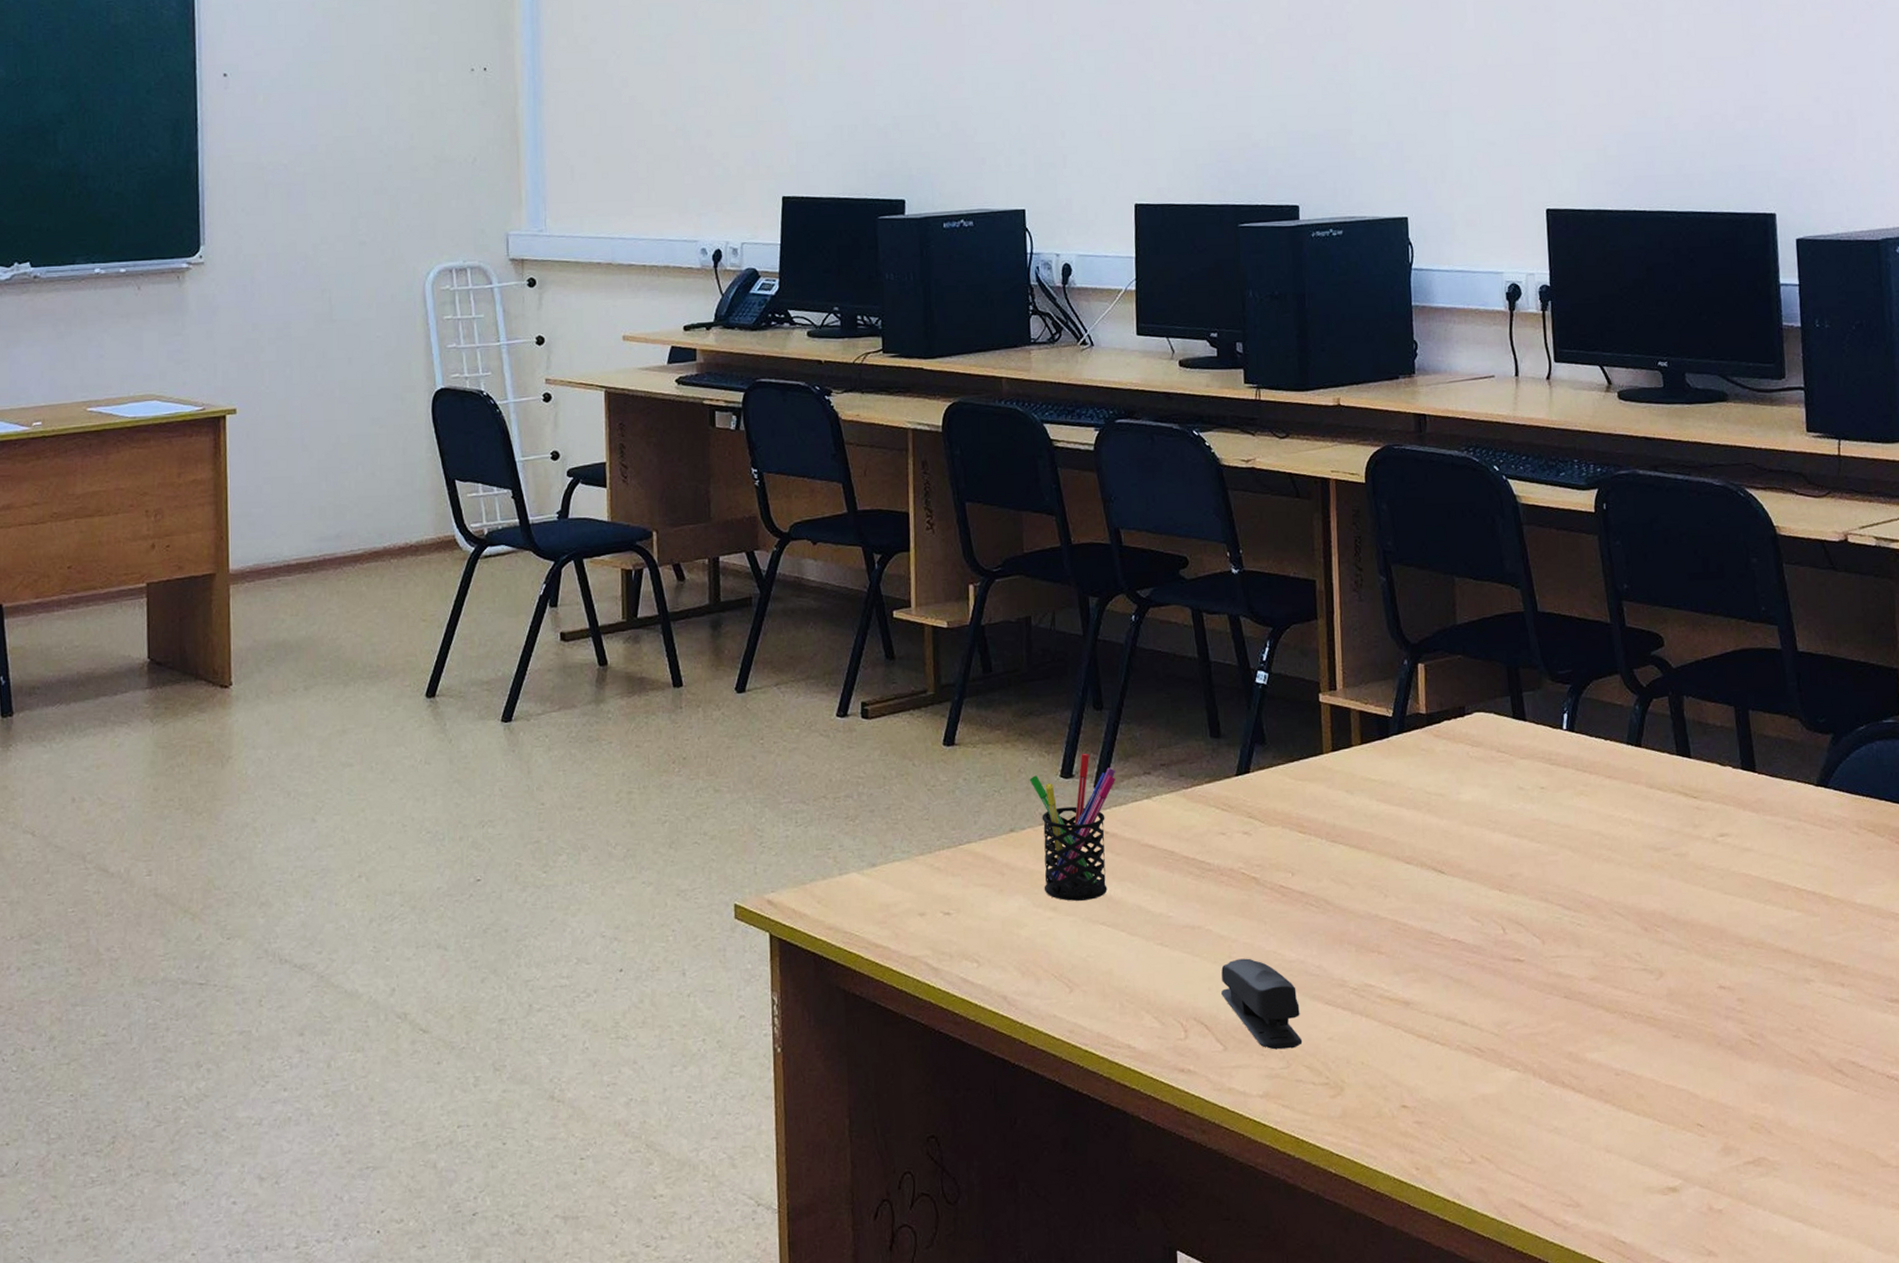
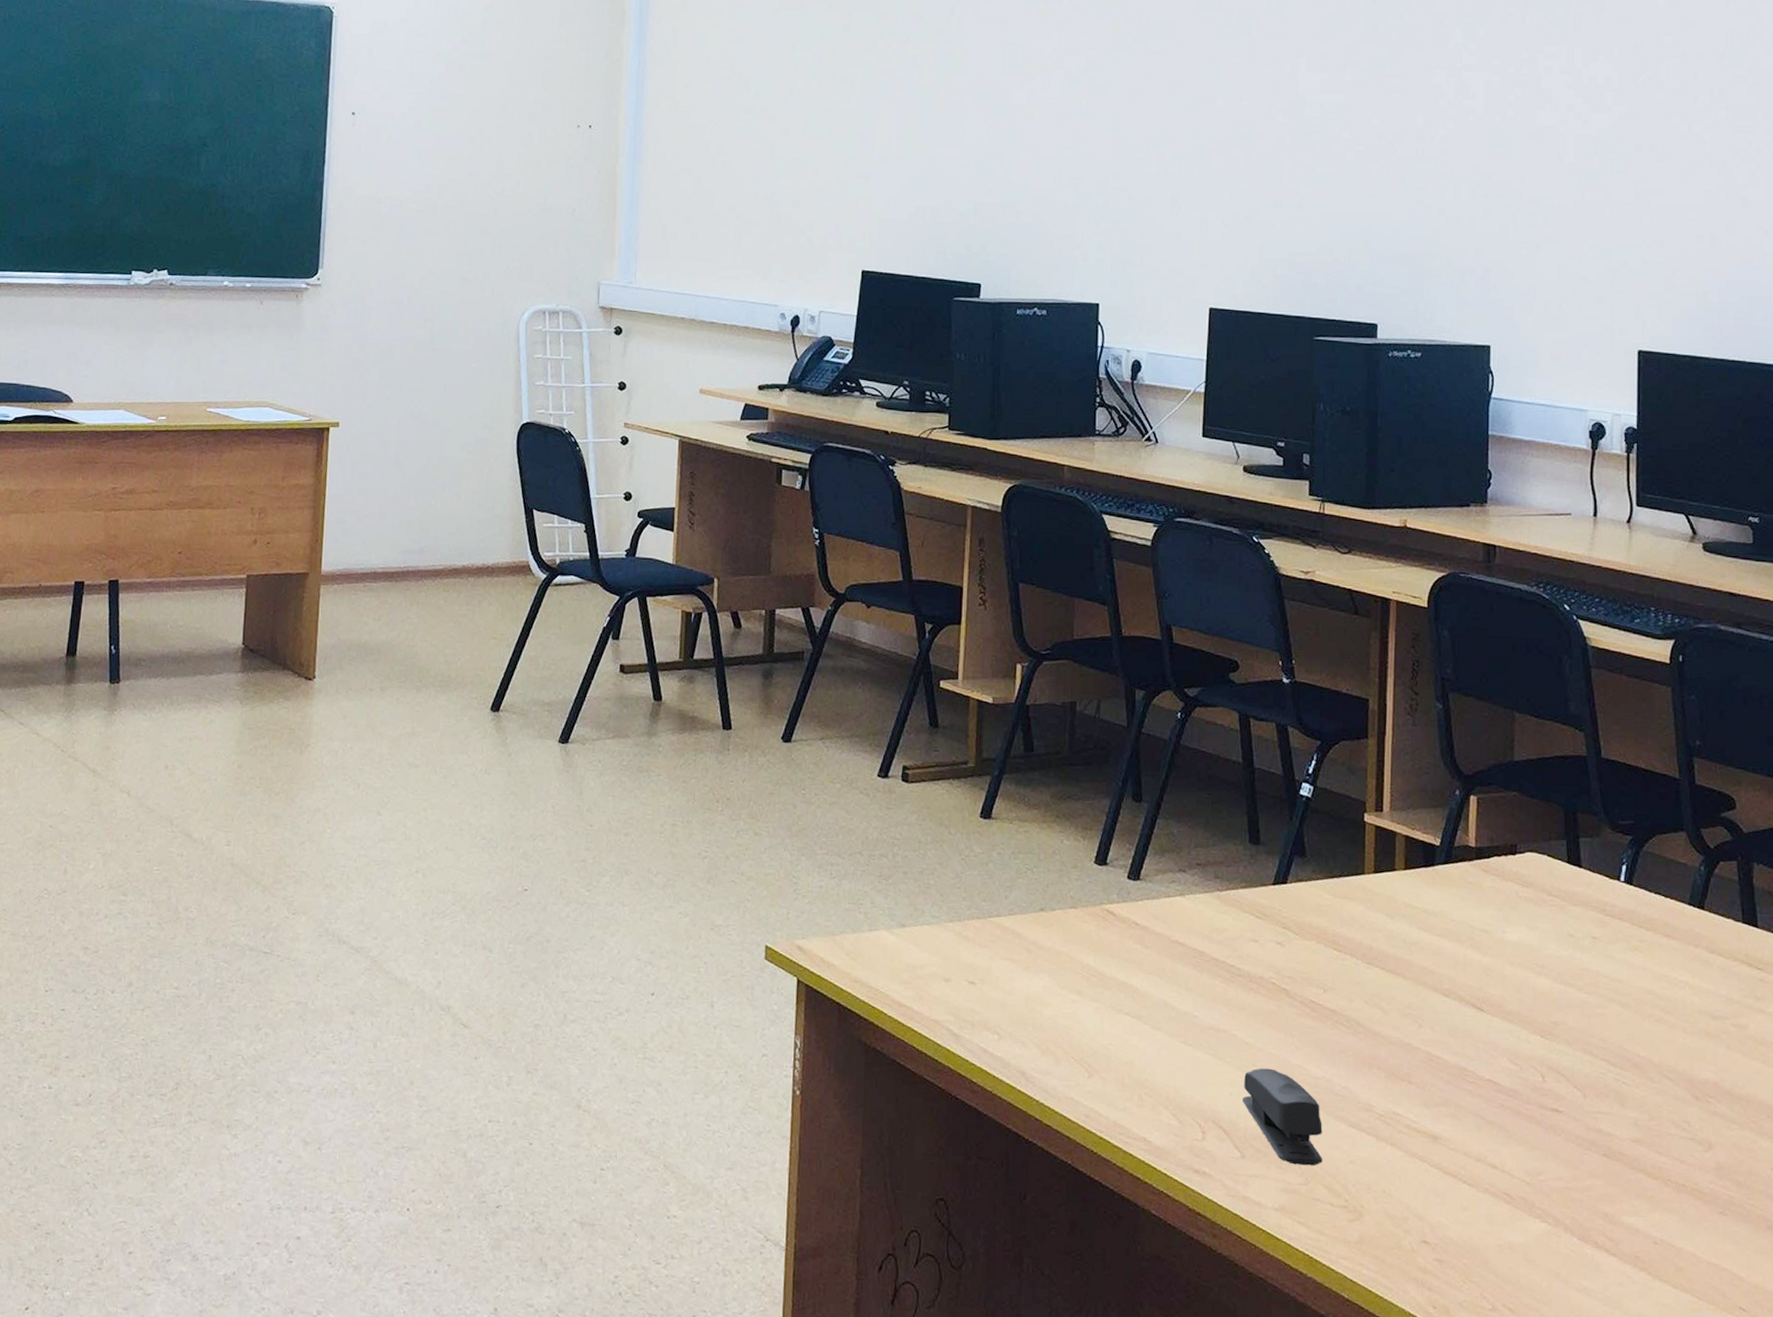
pen holder: present [1029,753,1116,901] -> none [1063,842,1151,989]

